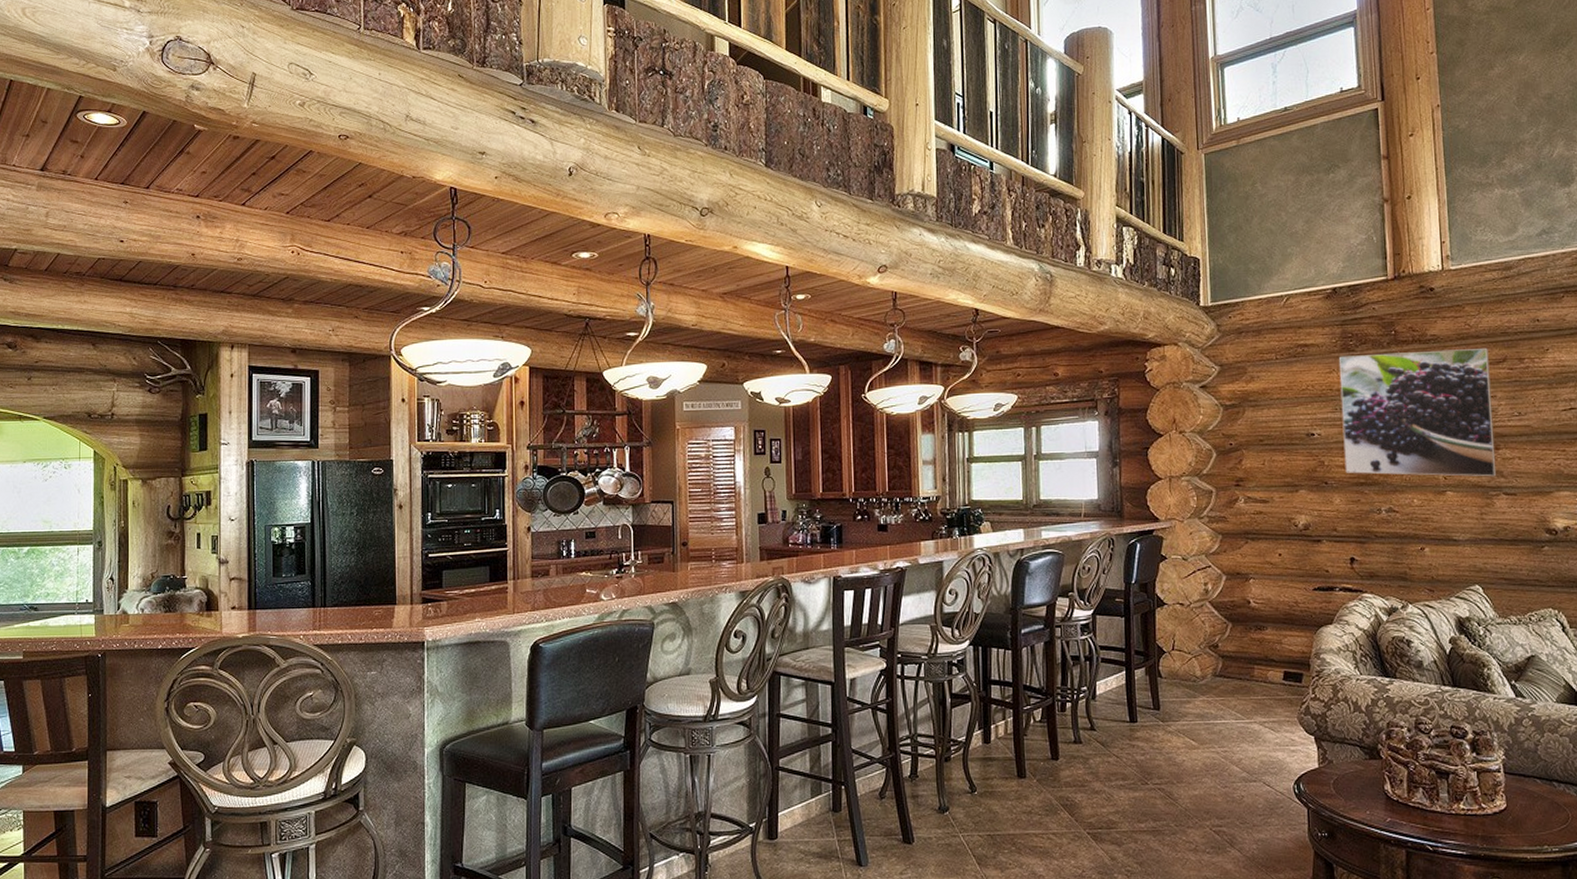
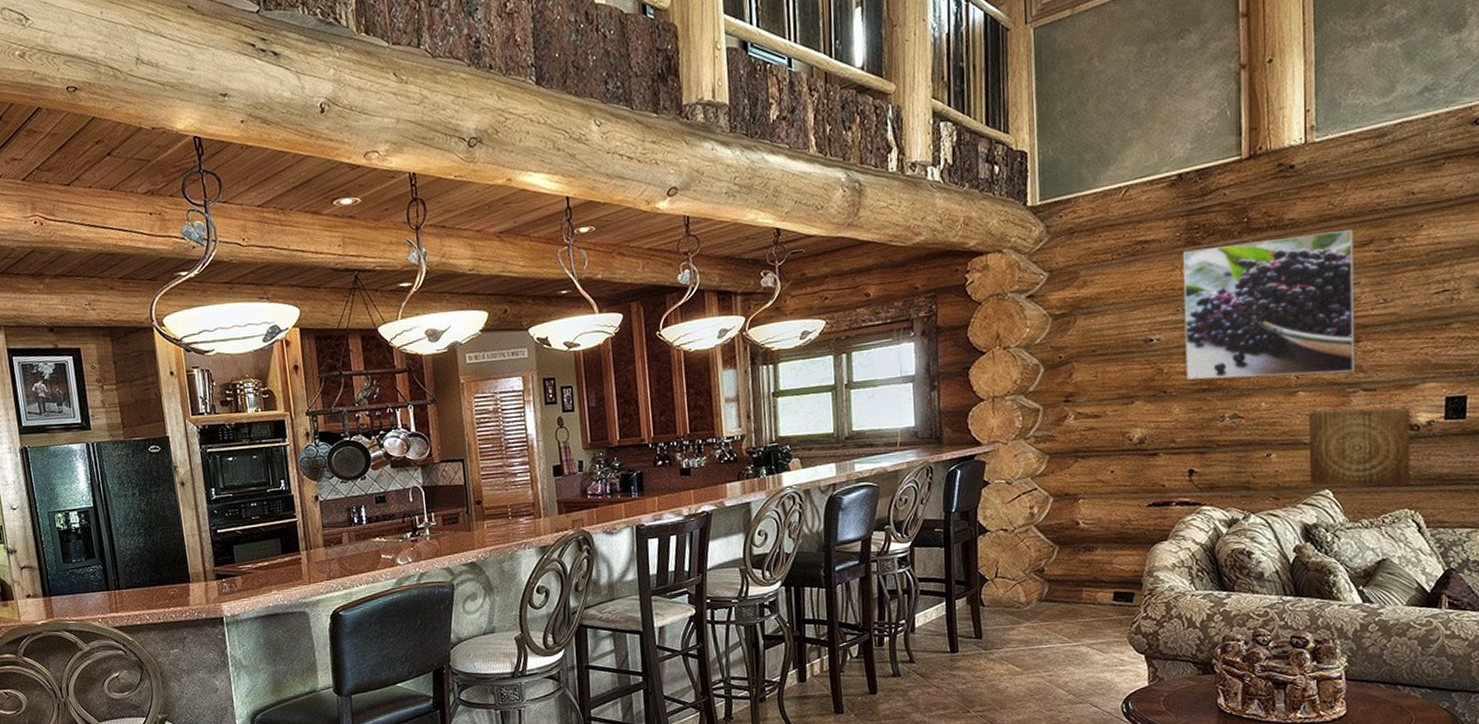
wall art: none [1456,510,1553,587] -> present [1308,408,1410,487]

